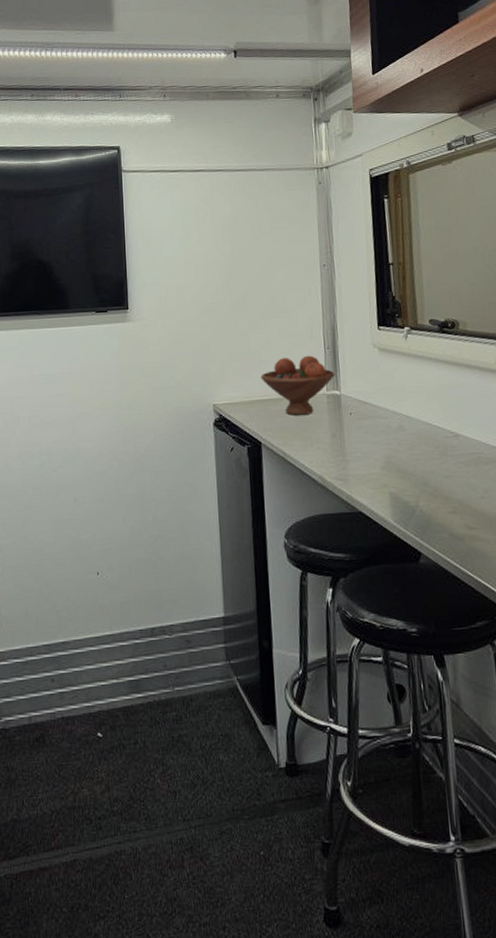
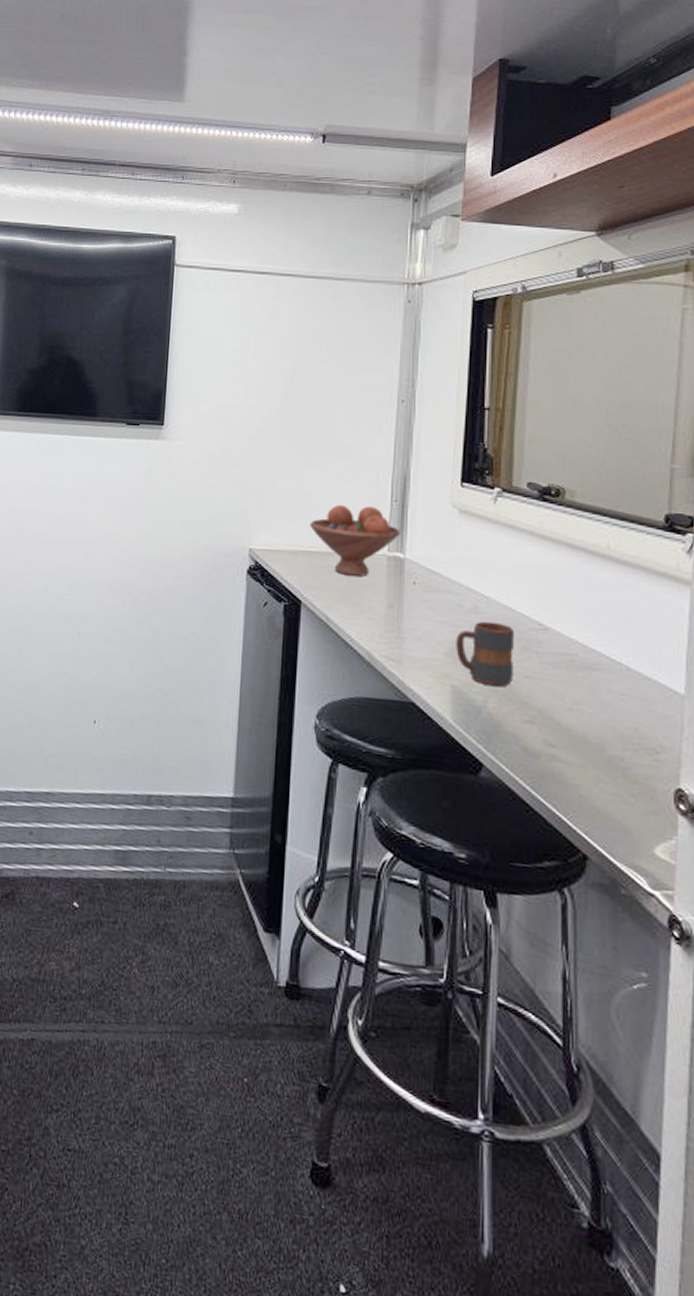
mug: none [388,436,437,489] -> present [456,621,514,687]

